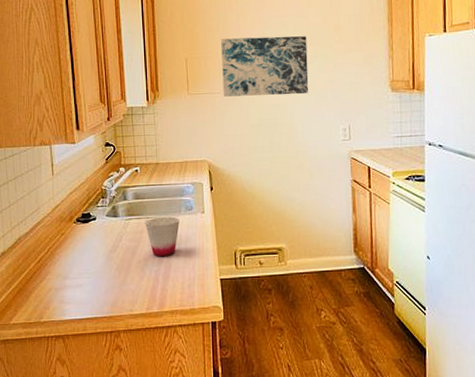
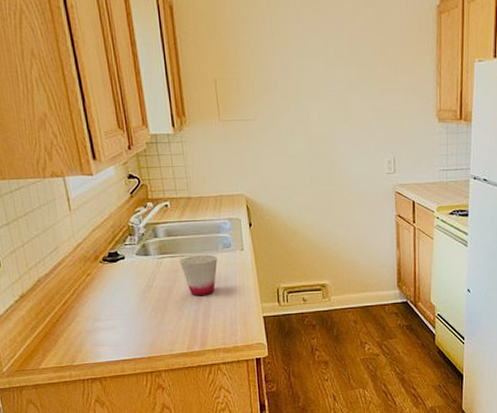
wall art: present [221,36,309,97] -> none [254,56,352,124]

